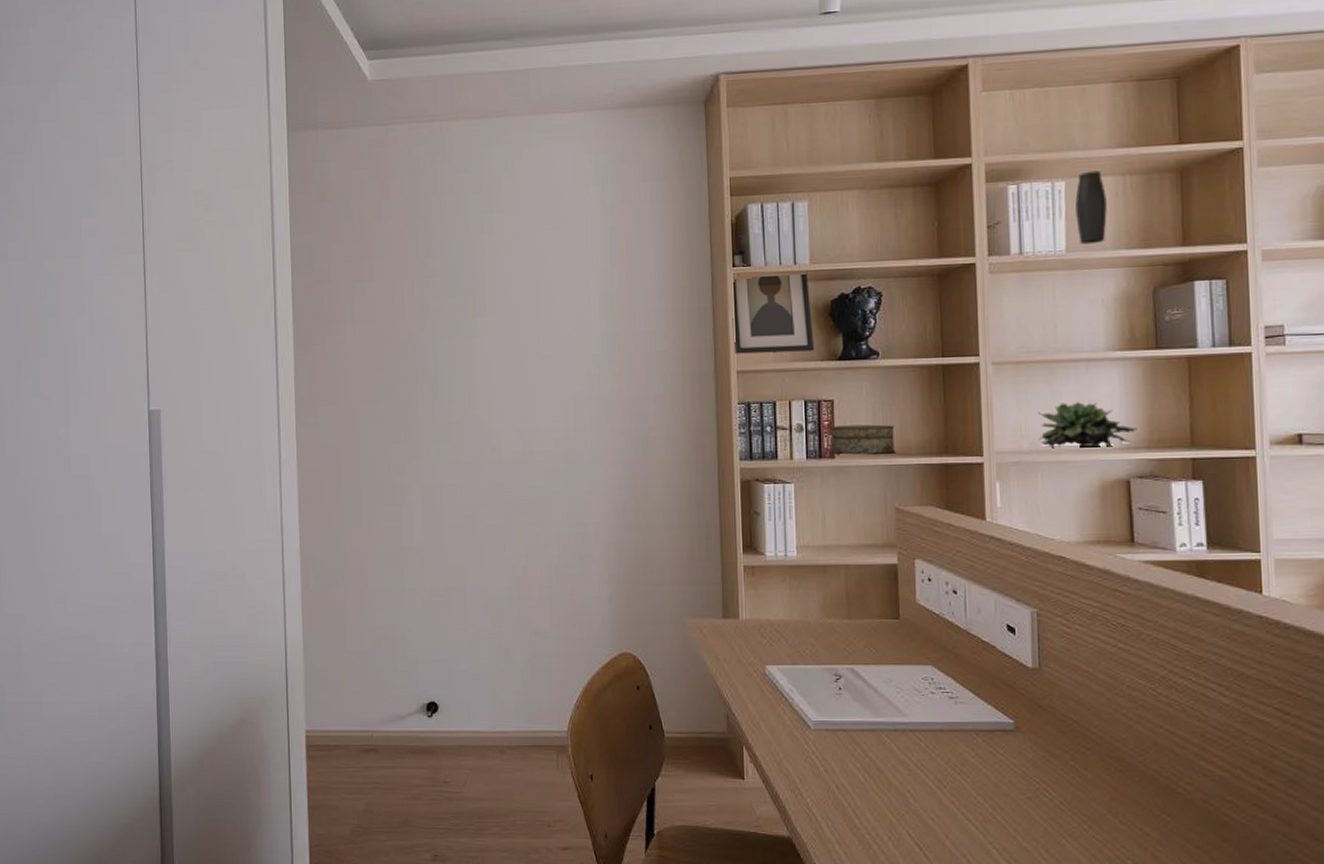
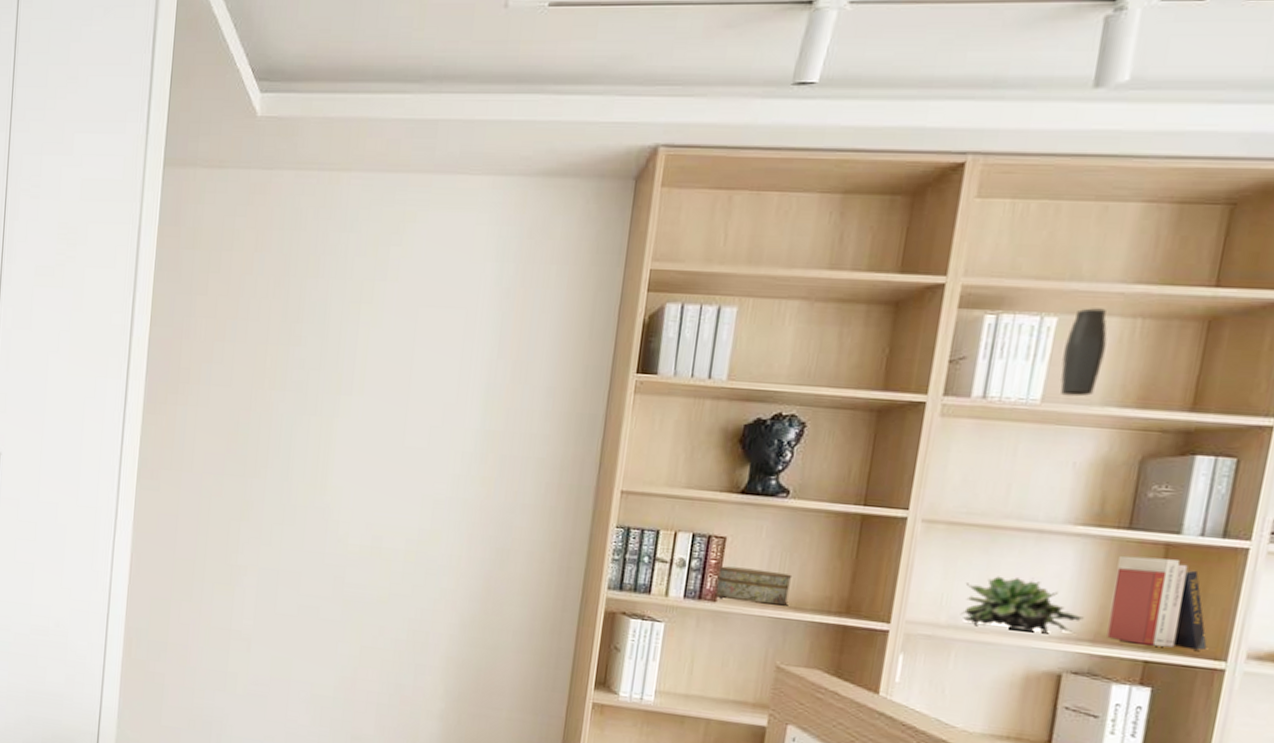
picture frame: present [731,248,815,354] -> none [622,352,722,479]
books: none [1154,370,1237,445] -> present [1105,555,1207,651]

